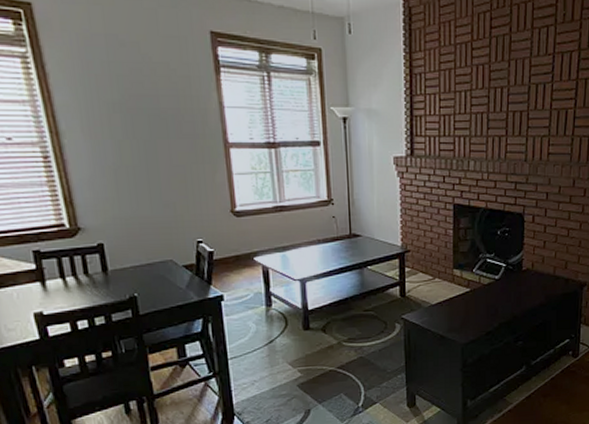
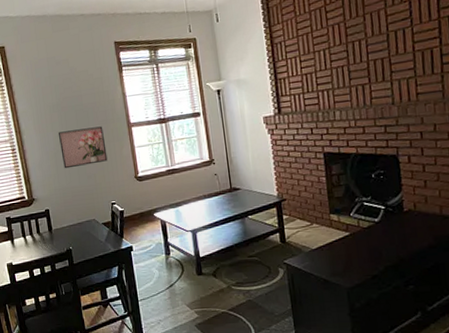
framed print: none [119,141,194,192] -> present [57,126,108,169]

